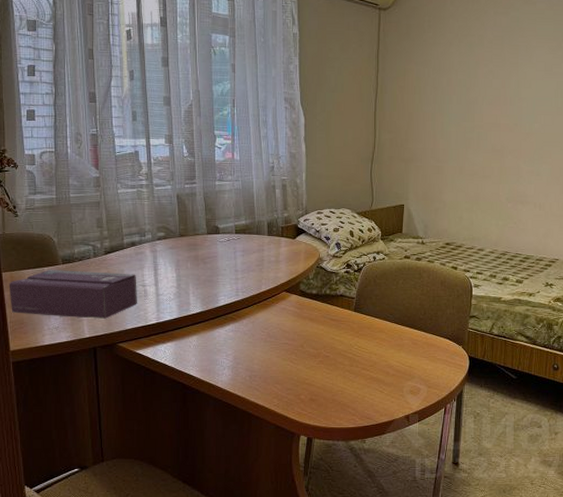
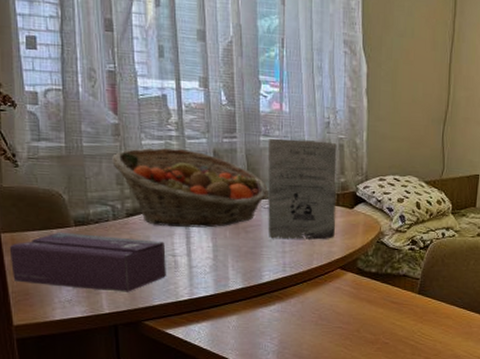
fruit basket: none [94,195,223,261] -> present [112,148,268,228]
book: none [222,182,280,268] -> present [267,138,337,240]

